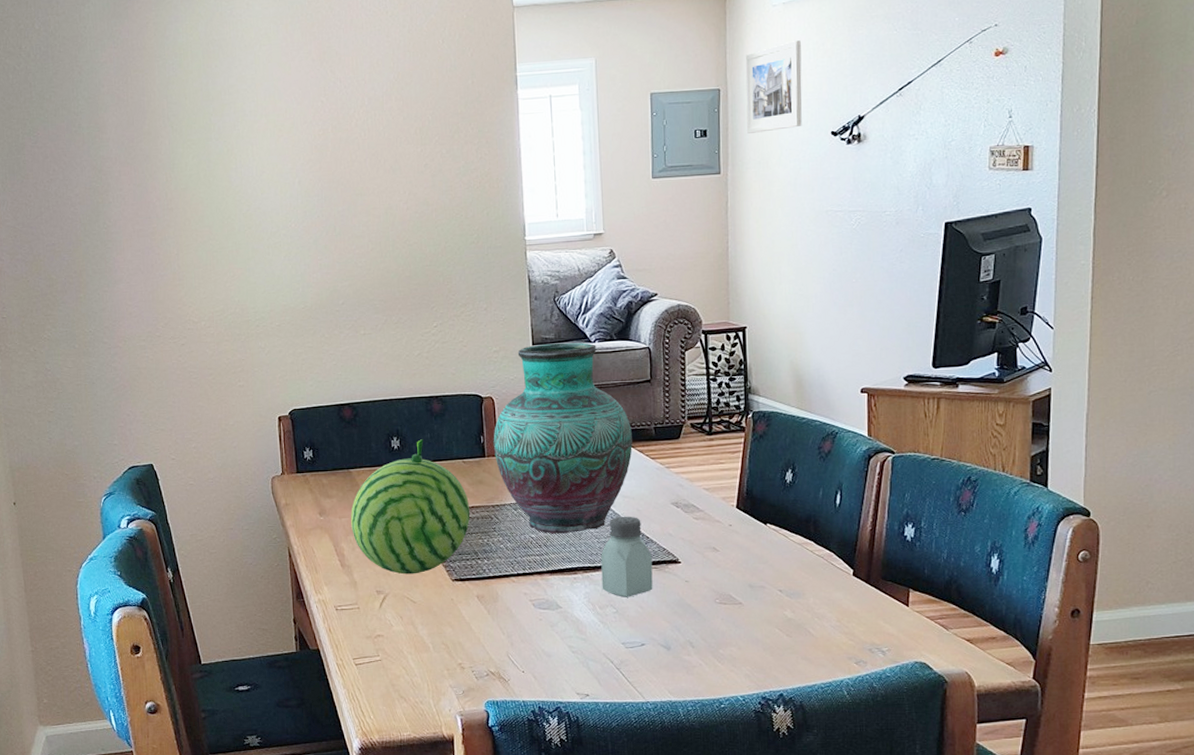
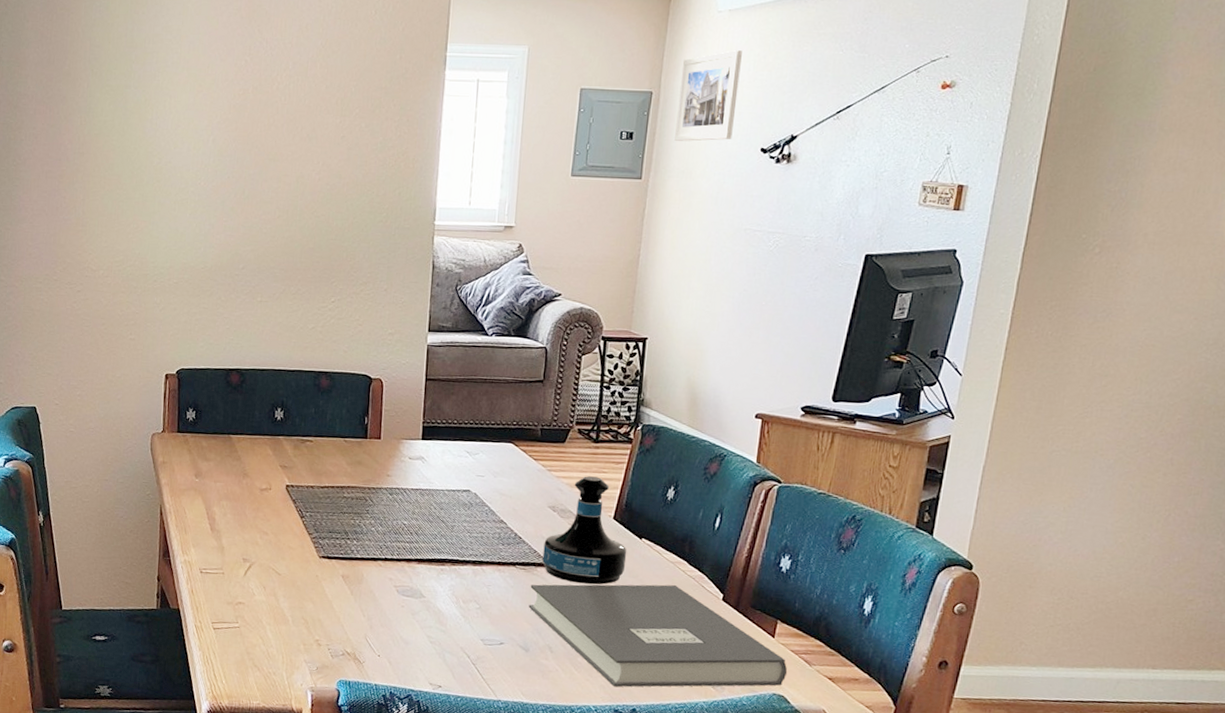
fruit: present [351,439,471,575] -> none [225,413,346,547]
vase: present [493,342,632,534] -> none [376,332,518,524]
saltshaker: present [601,516,653,597] -> none [468,513,522,595]
book: none [664,566,926,675] -> present [528,584,788,687]
tequila bottle: none [672,468,755,576] -> present [542,476,627,585]

